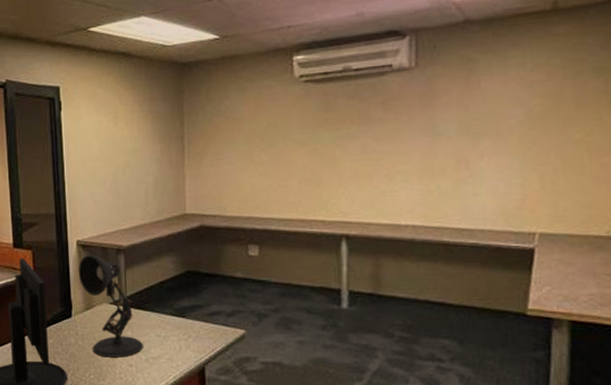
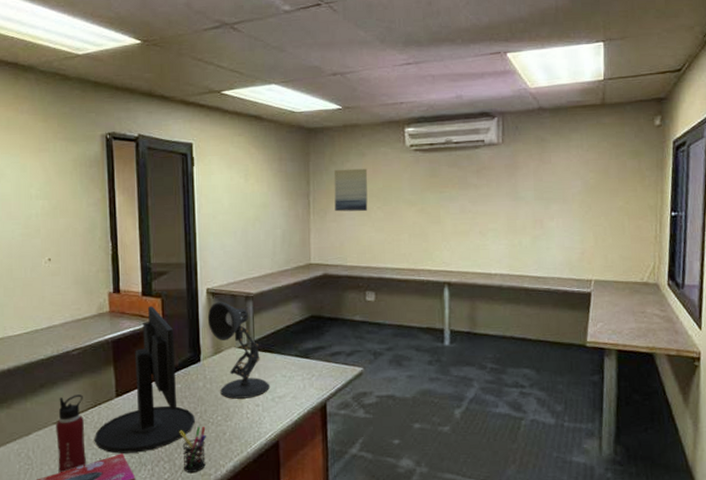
wall art: none [210,105,250,156] -> present [334,168,368,212]

